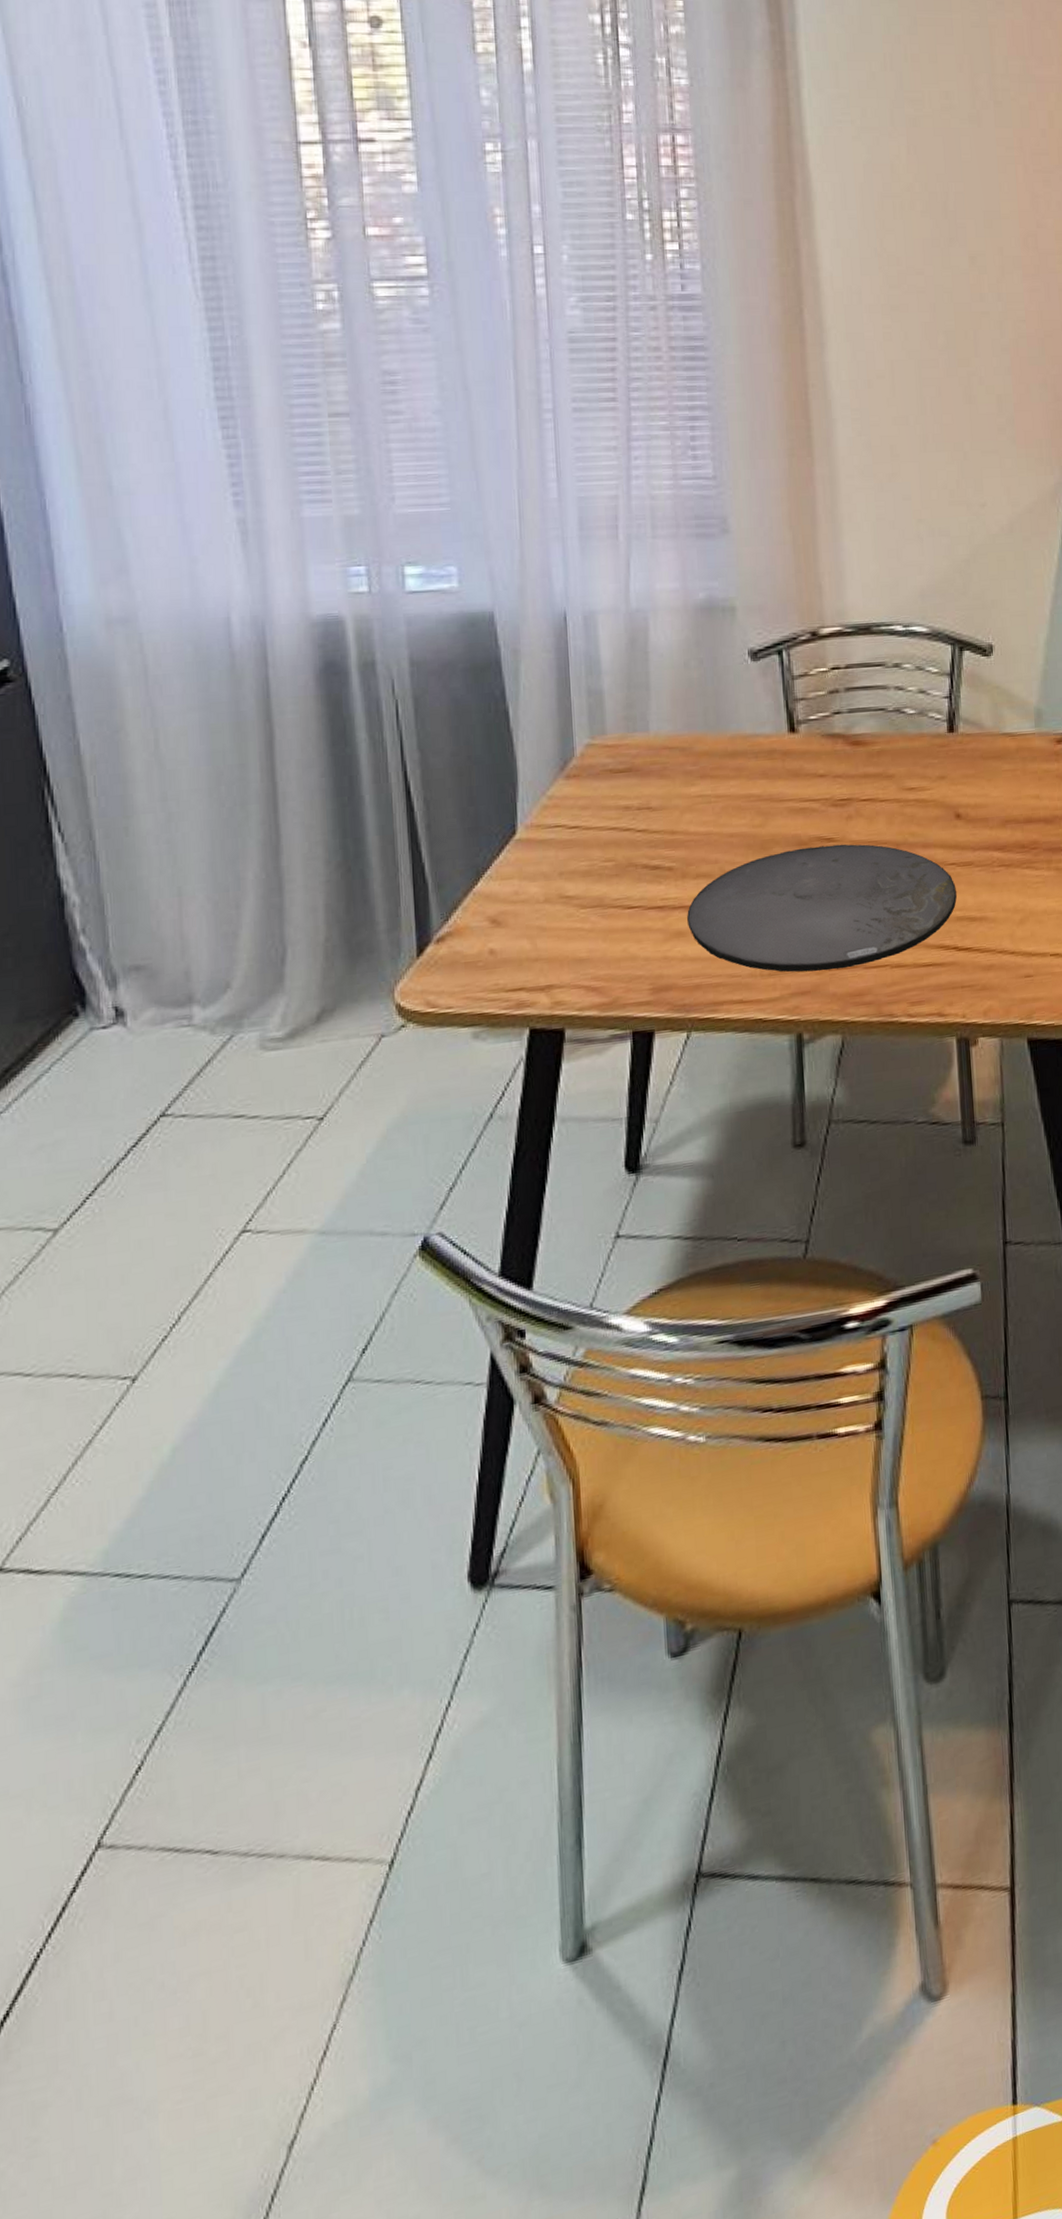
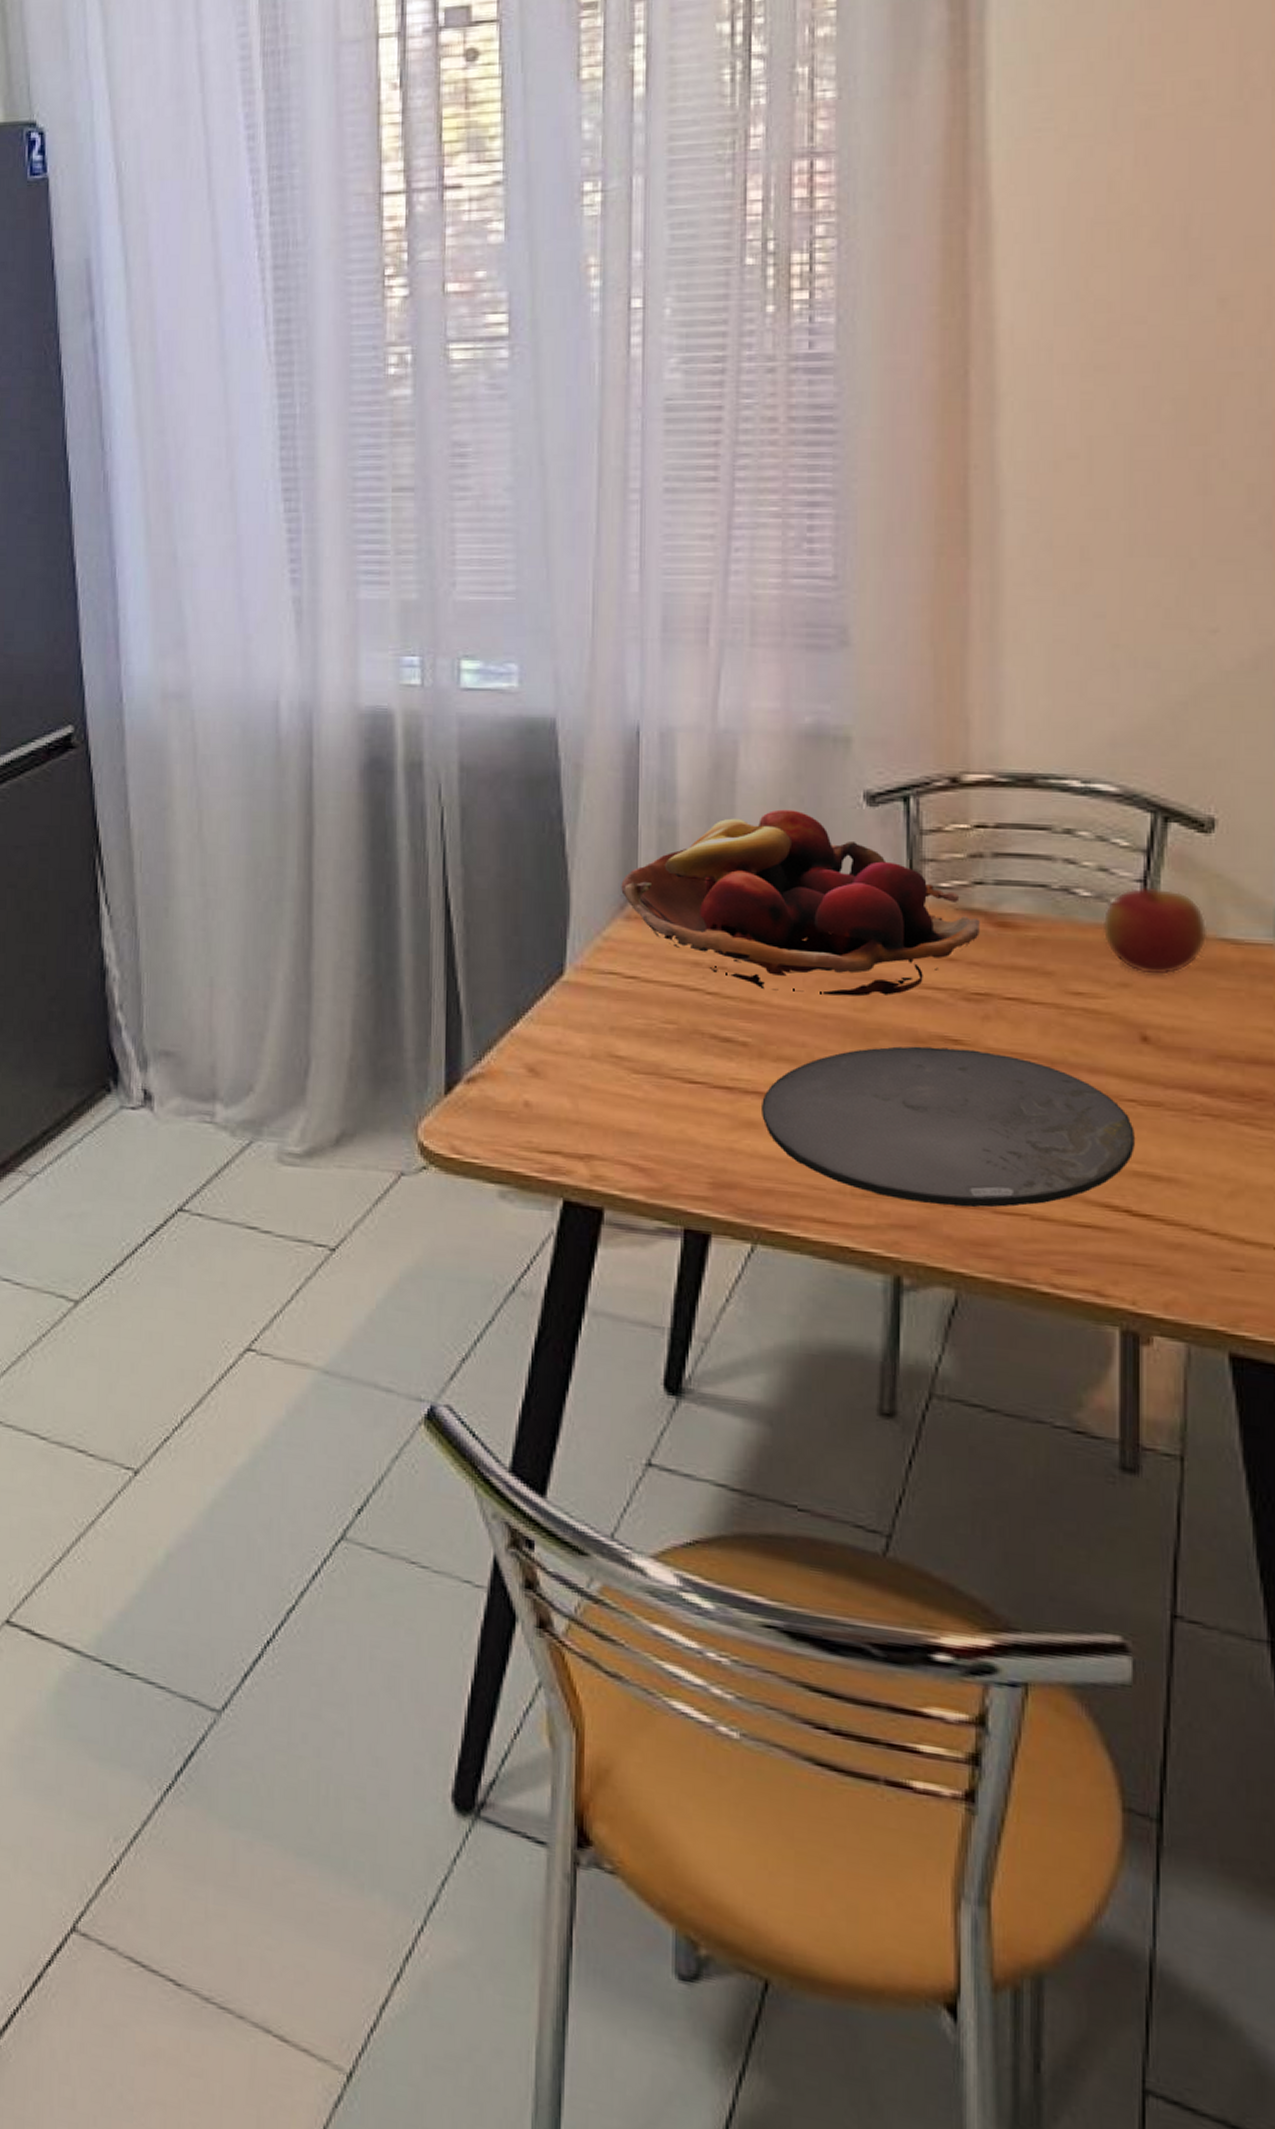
fruit basket: none [560,670,840,821] -> present [621,809,980,997]
apple: none [924,700,994,768] -> present [1102,886,1208,976]

